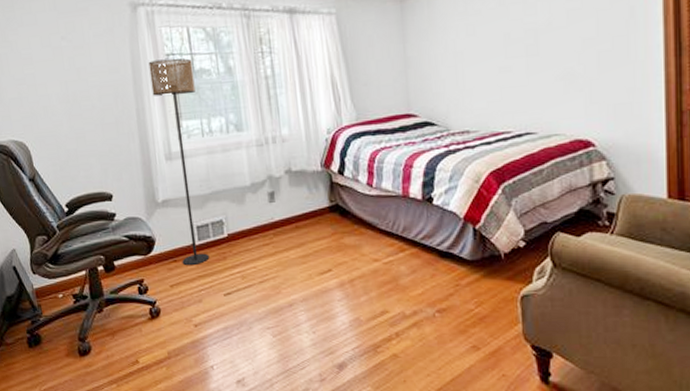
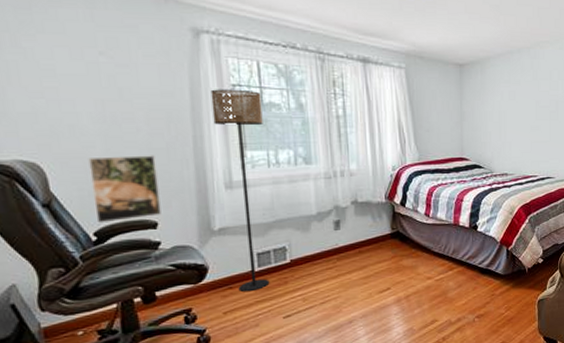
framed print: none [58,130,115,196] -> present [88,155,161,224]

